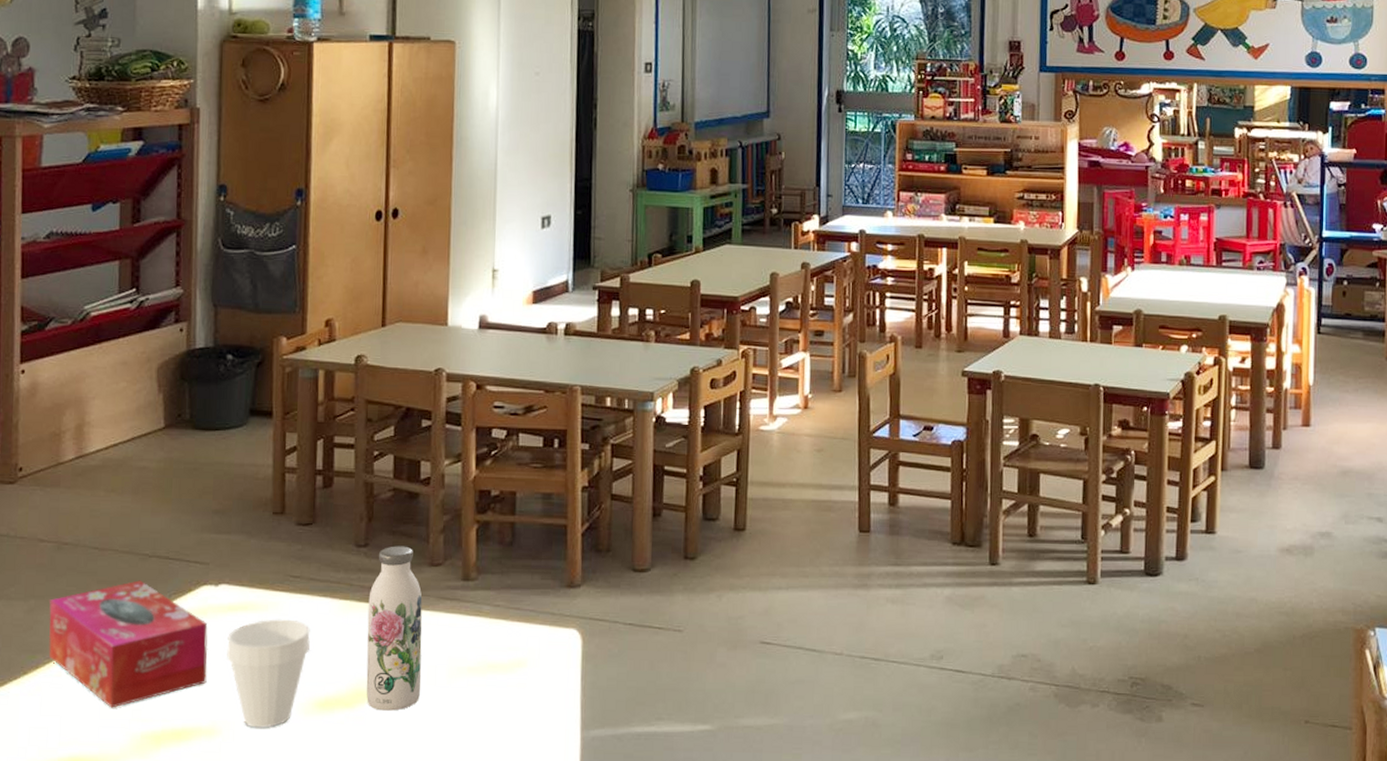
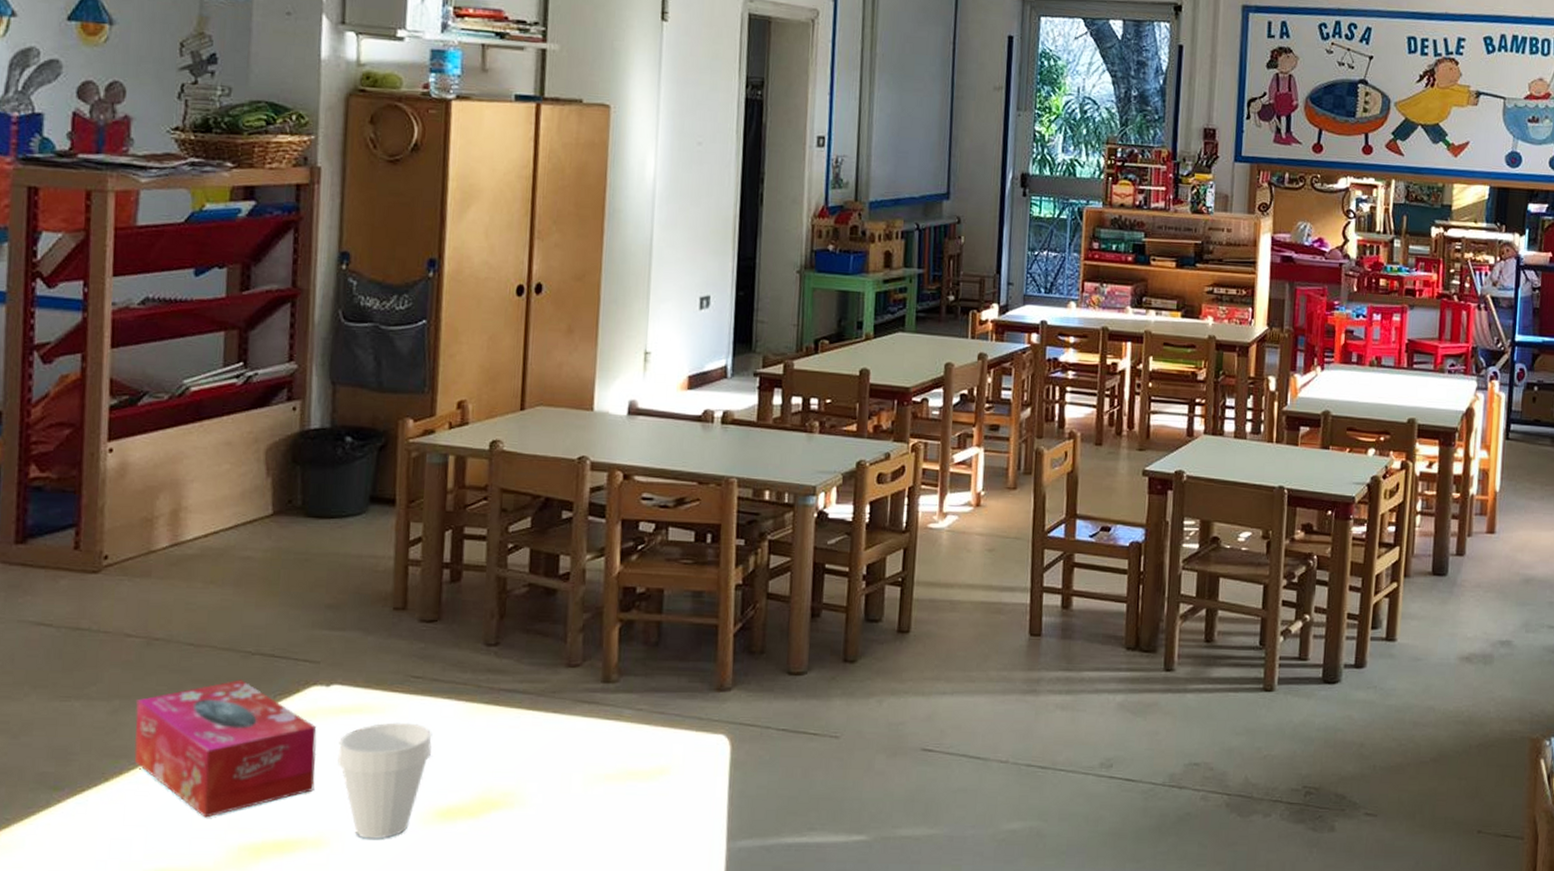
water bottle: present [366,546,422,711] -> none [493,645,558,821]

